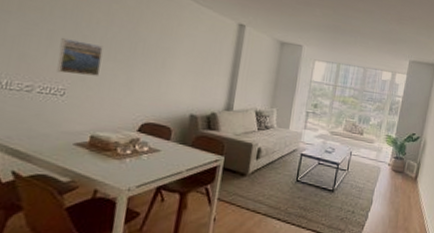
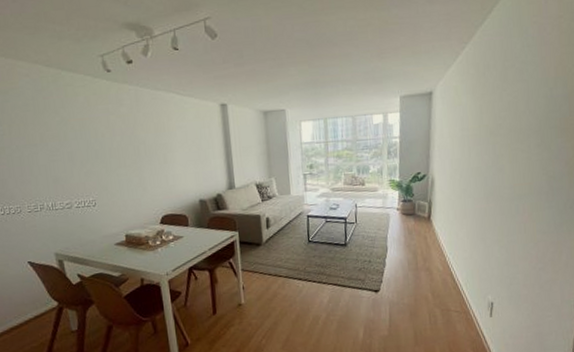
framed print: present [57,37,104,76] -> none [80,155,118,187]

